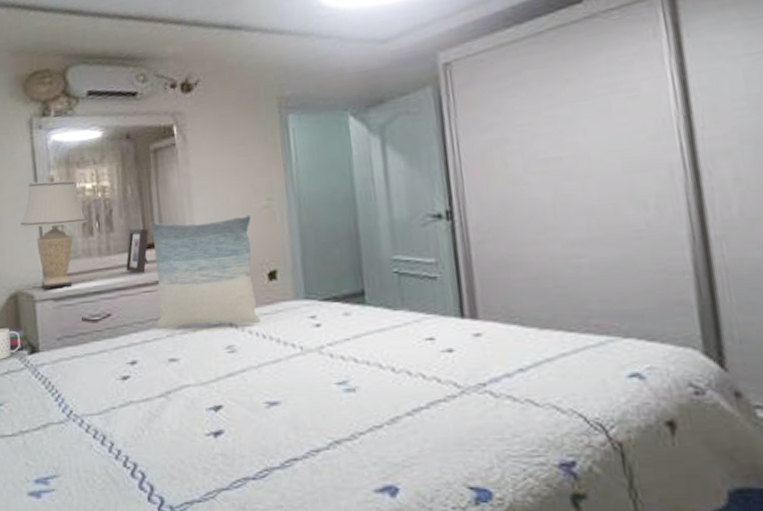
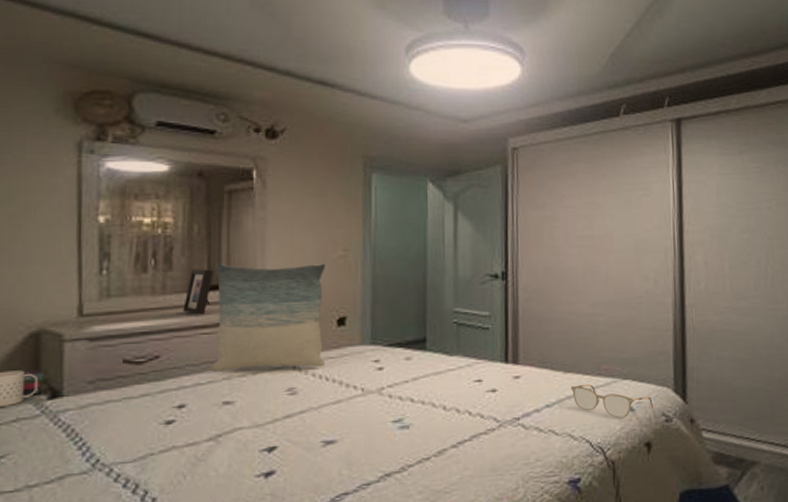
table lamp: present [19,173,87,291] -> none [51,203,141,330]
eyeglasses: none [550,344,673,388] -> present [570,384,653,419]

